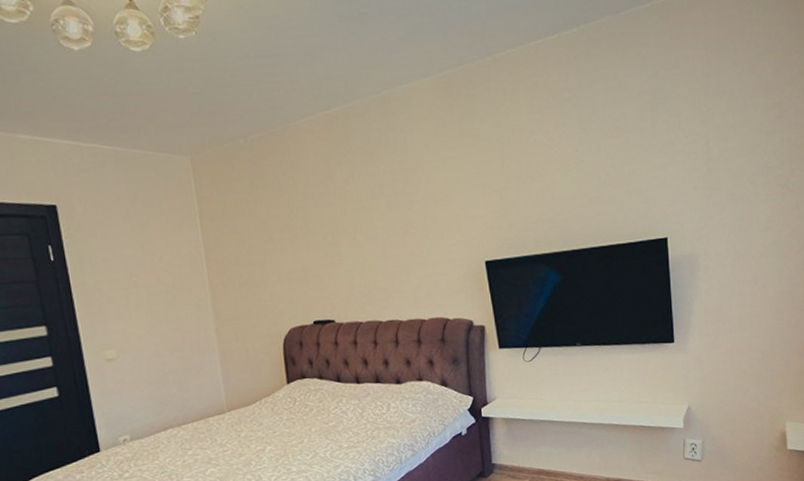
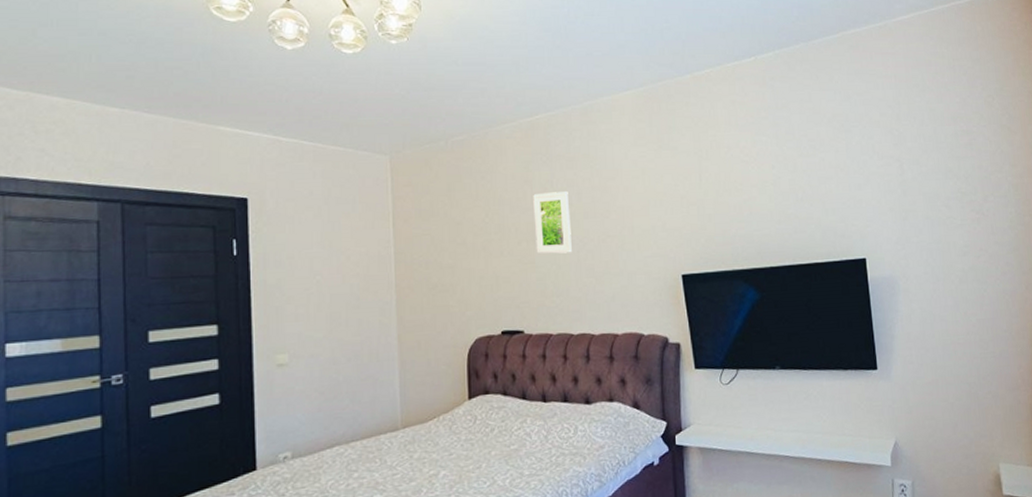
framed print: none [335,184,377,247] -> present [533,191,572,254]

